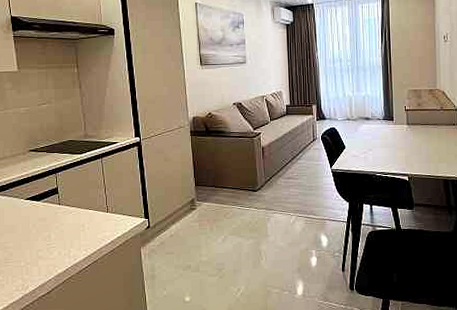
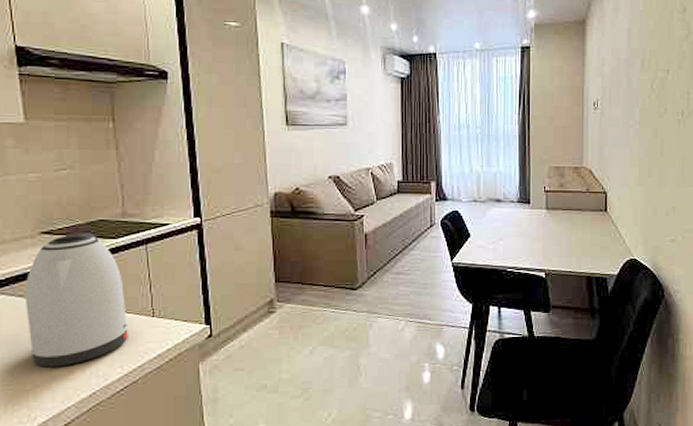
kettle: none [20,150,90,250] -> present [26,232,128,368]

